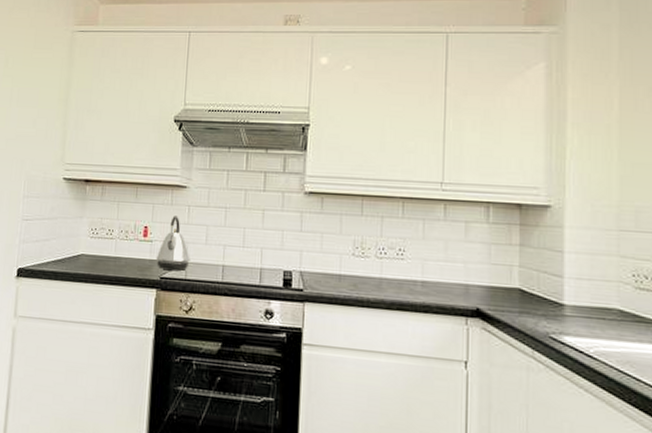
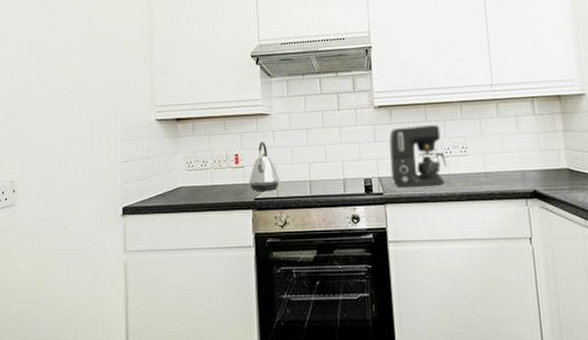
coffee maker: none [314,218,380,290] -> present [389,125,447,187]

